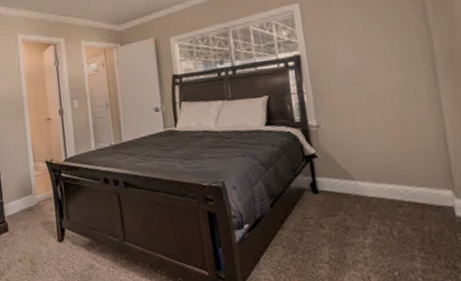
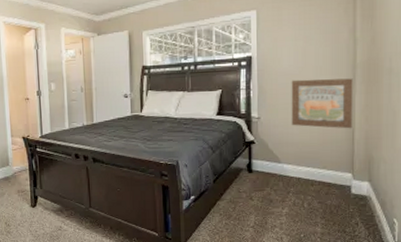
wall art: none [353,71,443,134] -> present [291,78,353,129]

